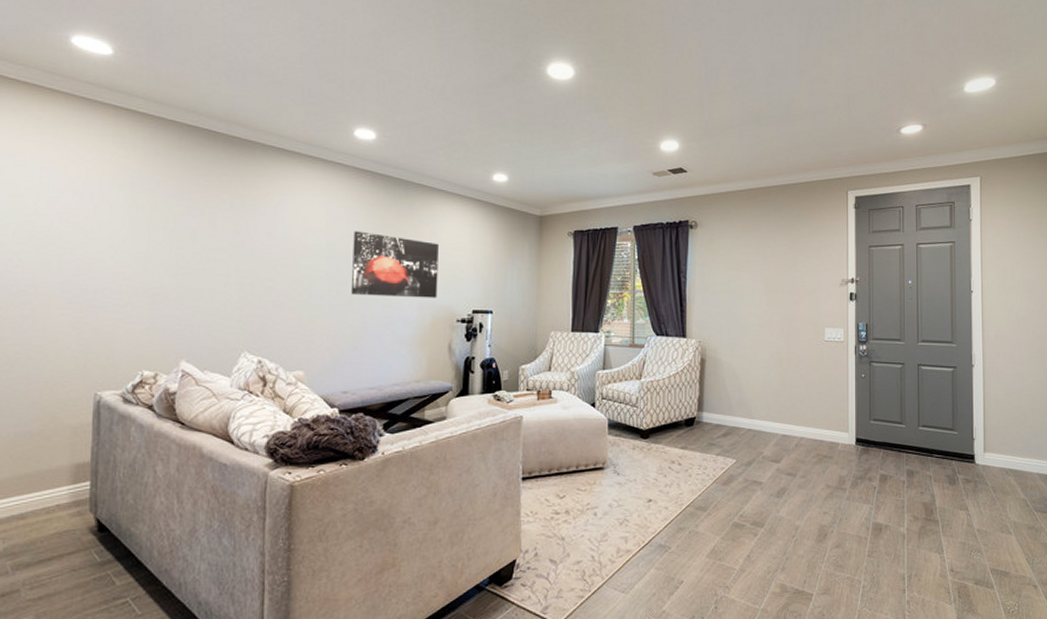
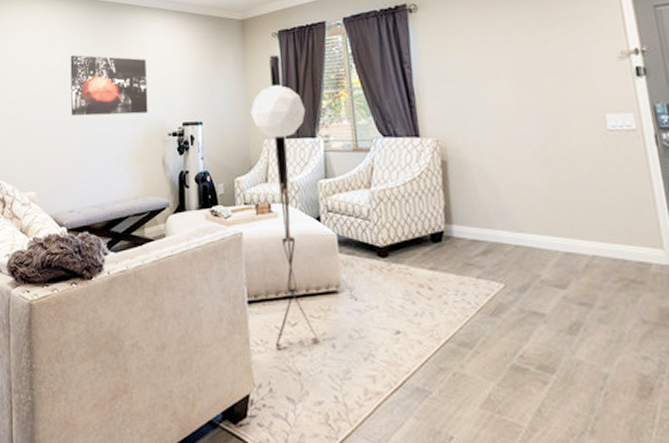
floor lamp: none [540,253,592,519] -> present [250,54,318,350]

